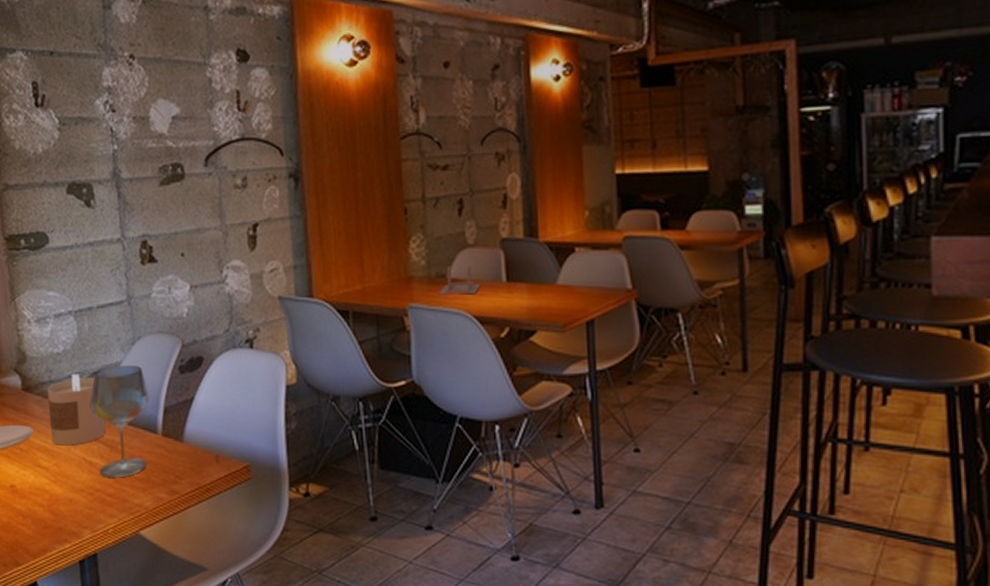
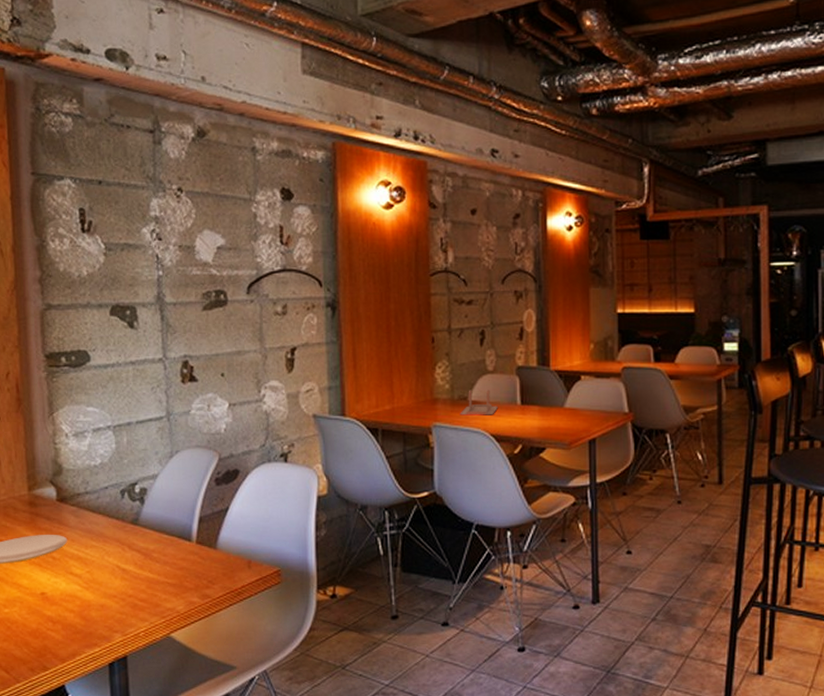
candle: present [47,374,107,446] -> none [82,485,141,554]
wine glass: present [89,365,150,478] -> none [125,477,186,584]

